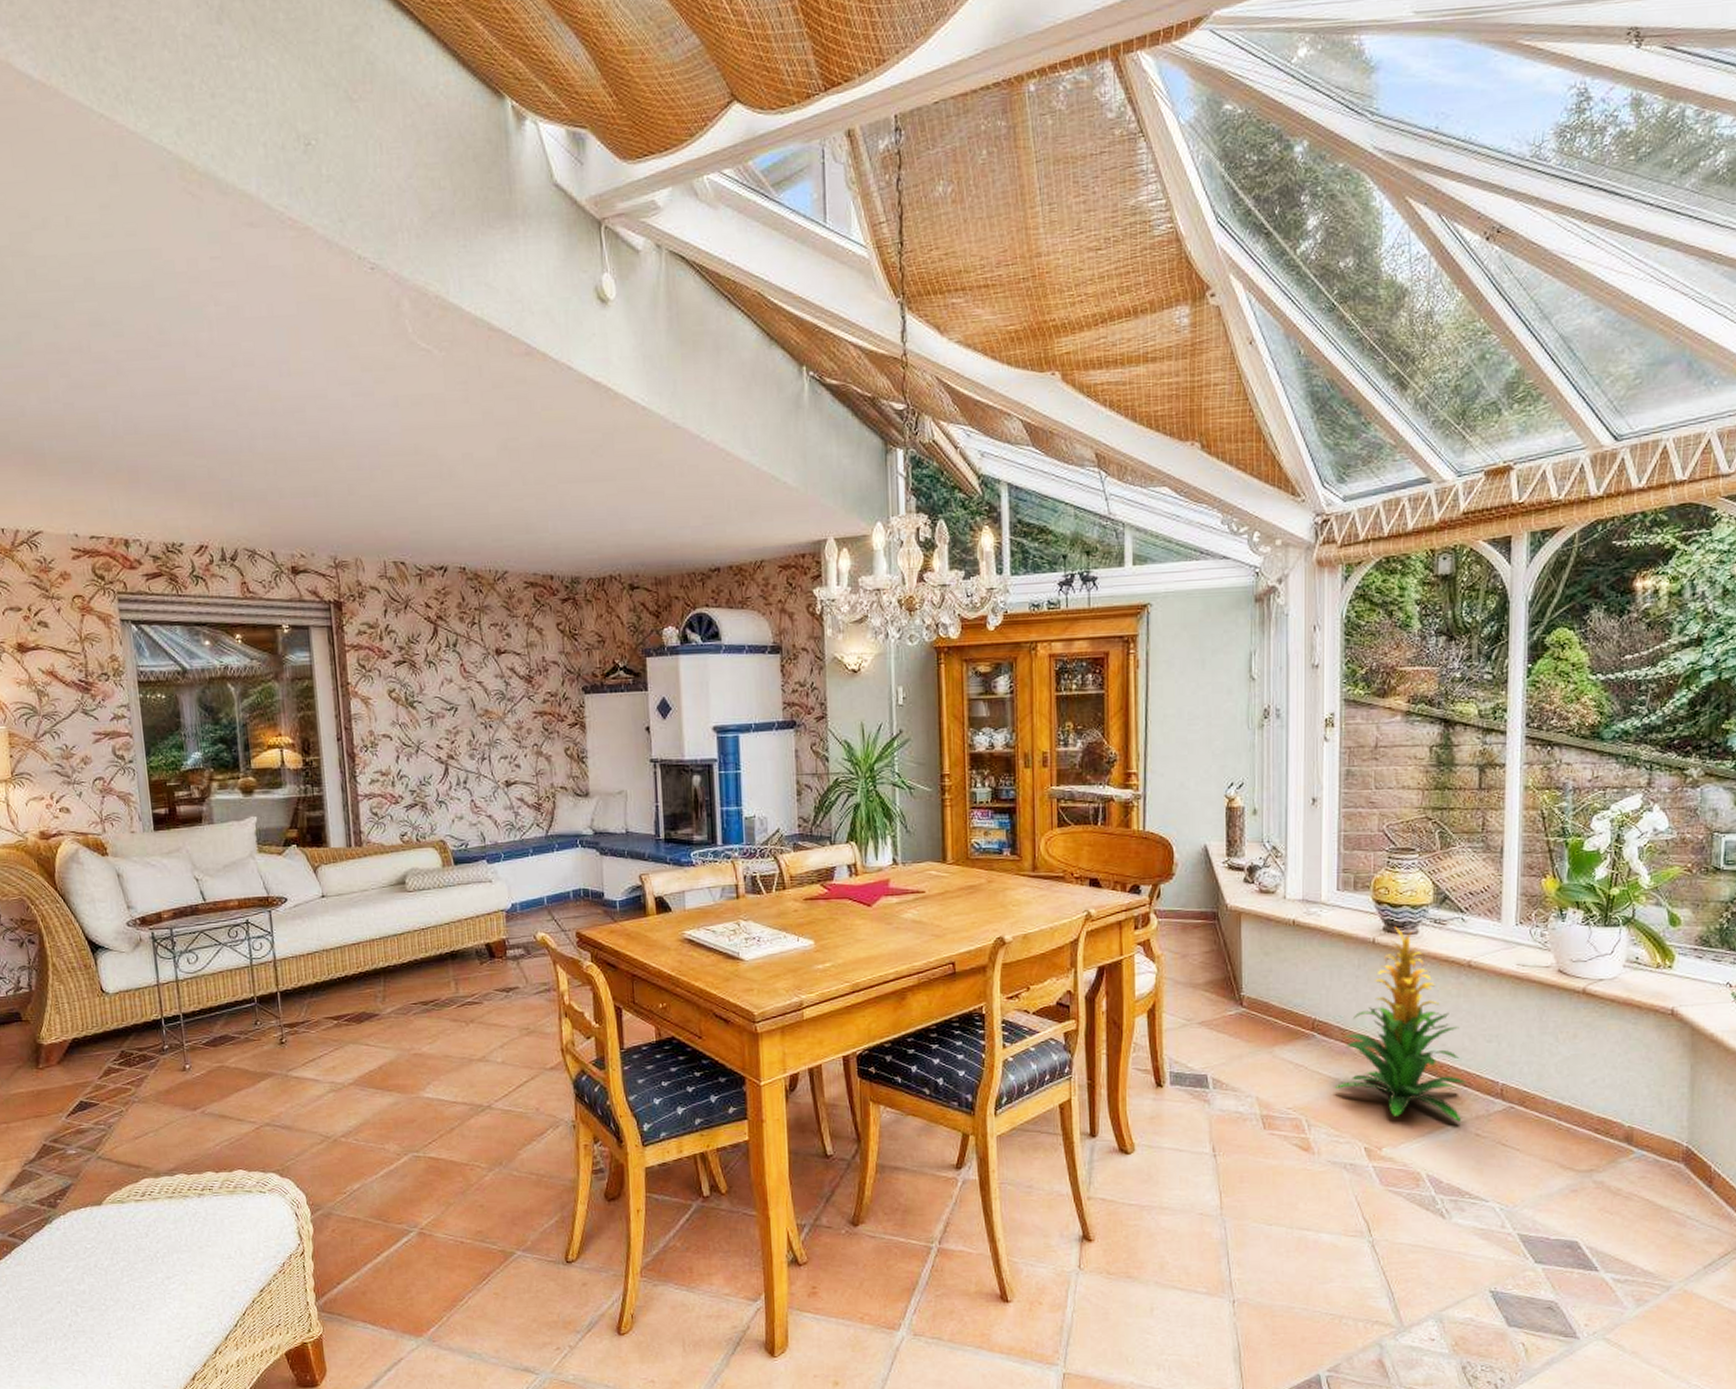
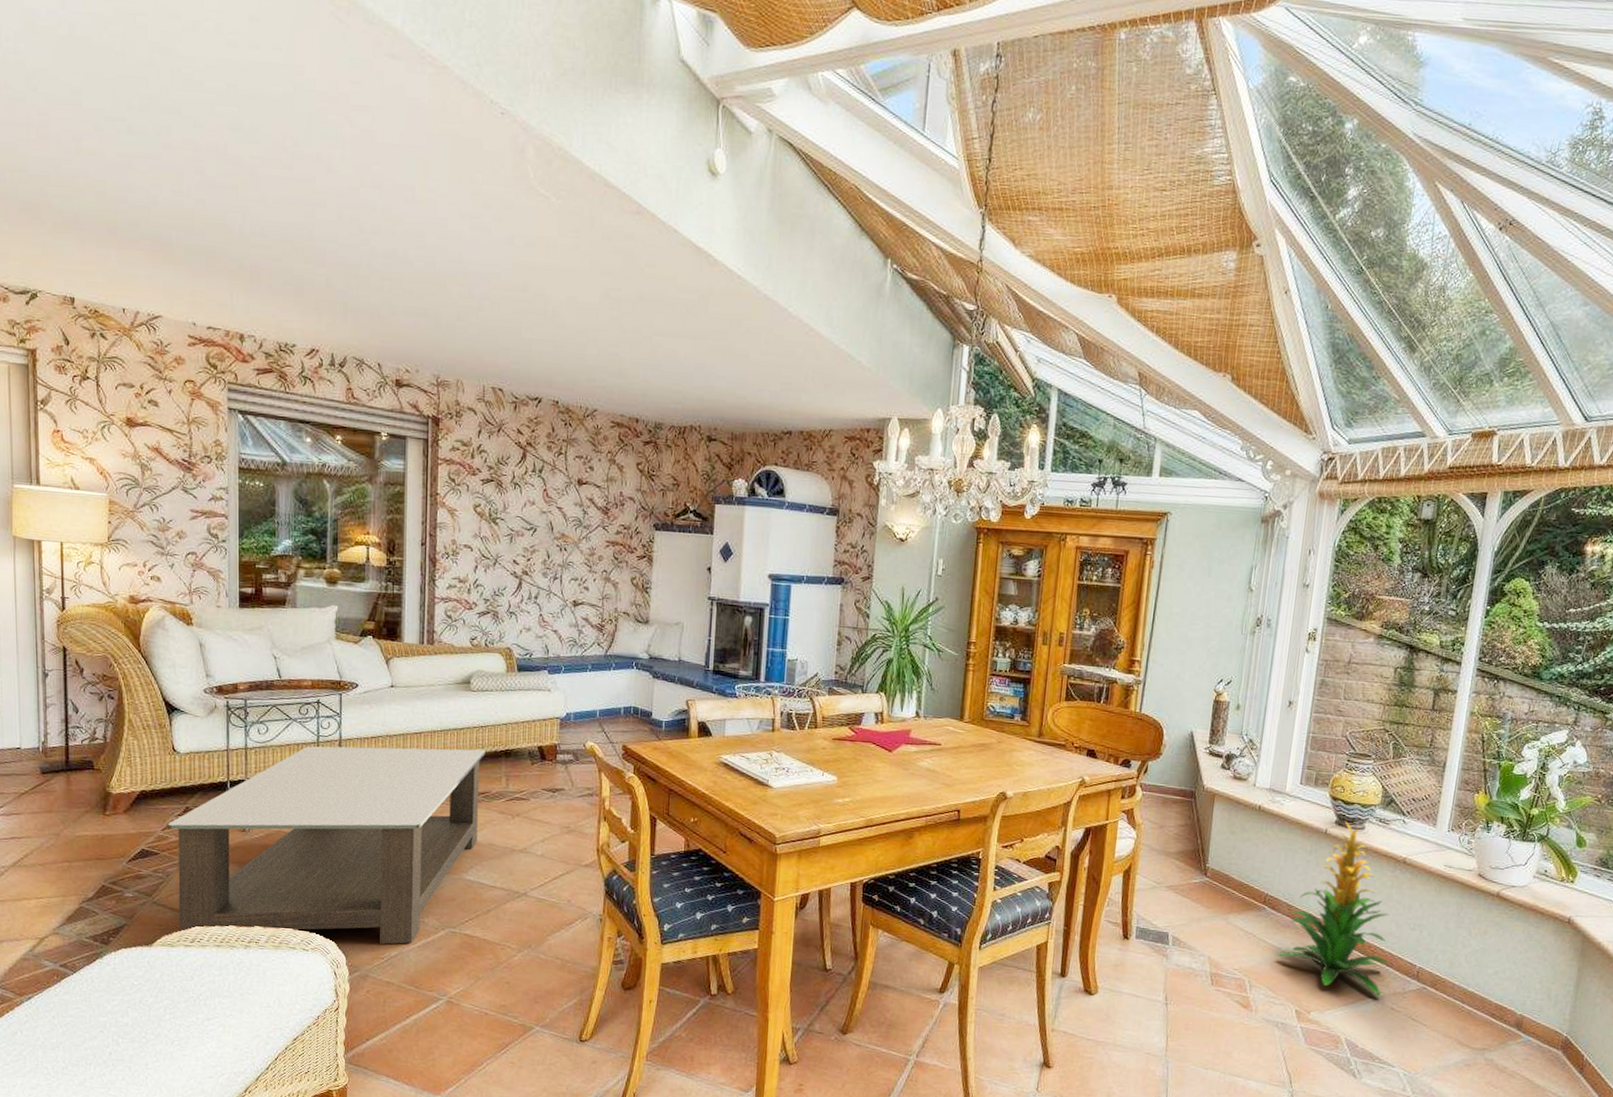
coffee table: none [104,954,432,1188] -> present [167,746,486,945]

